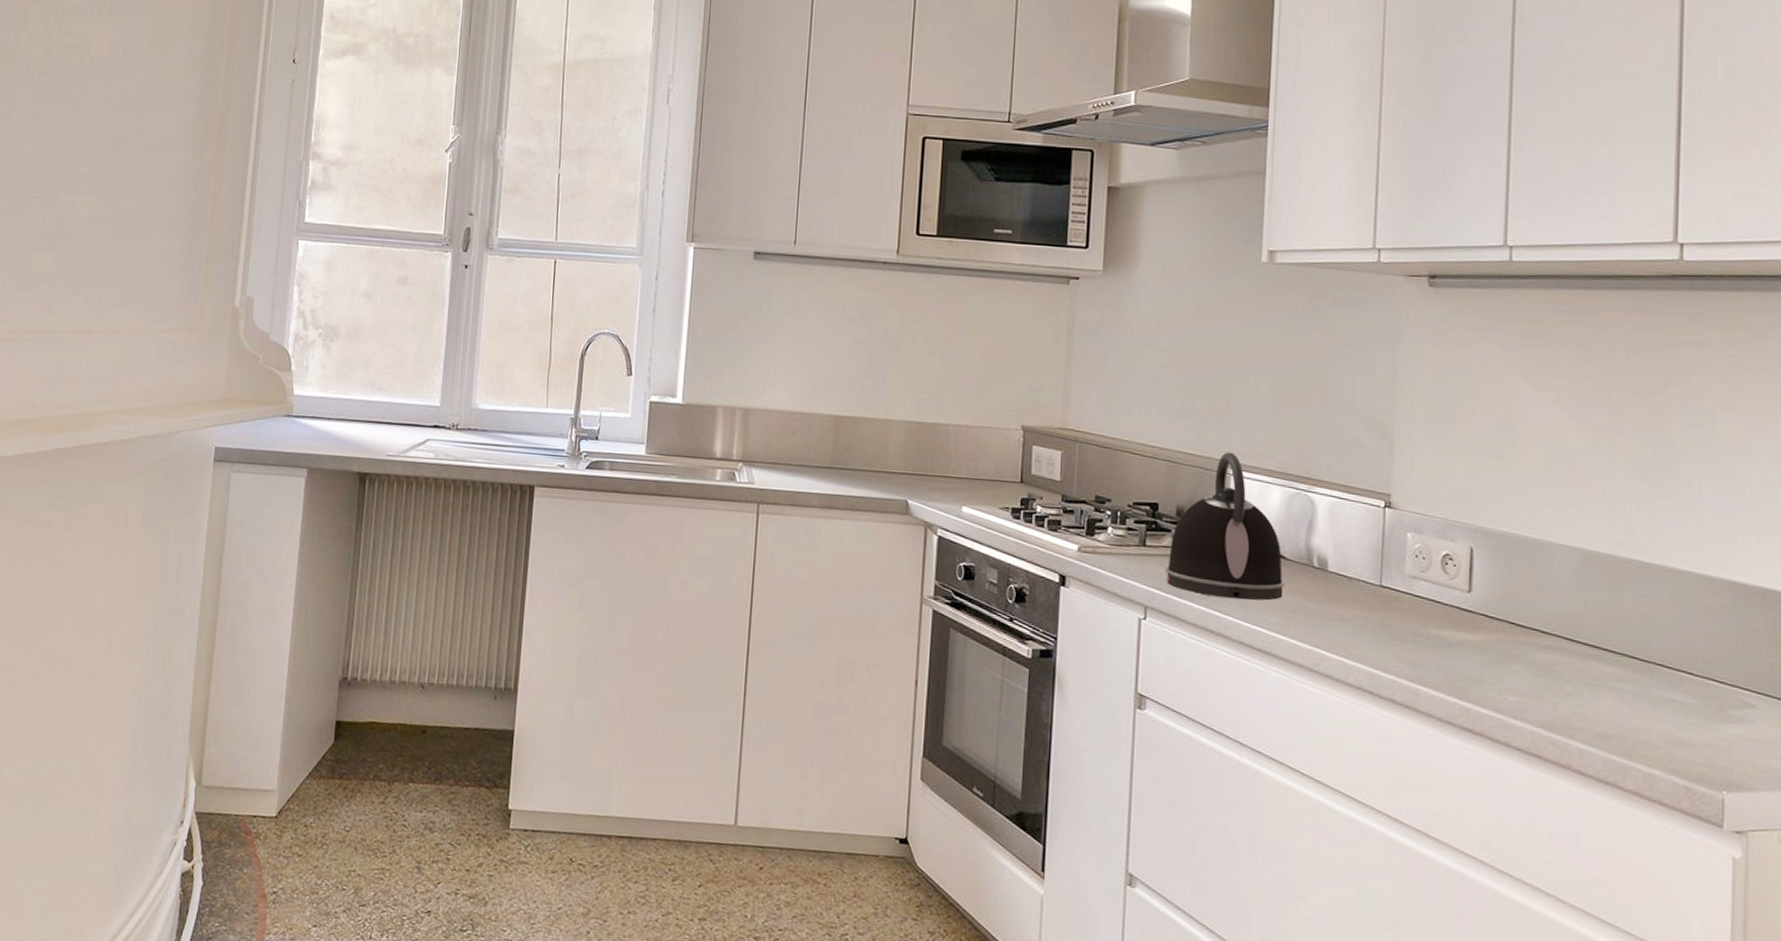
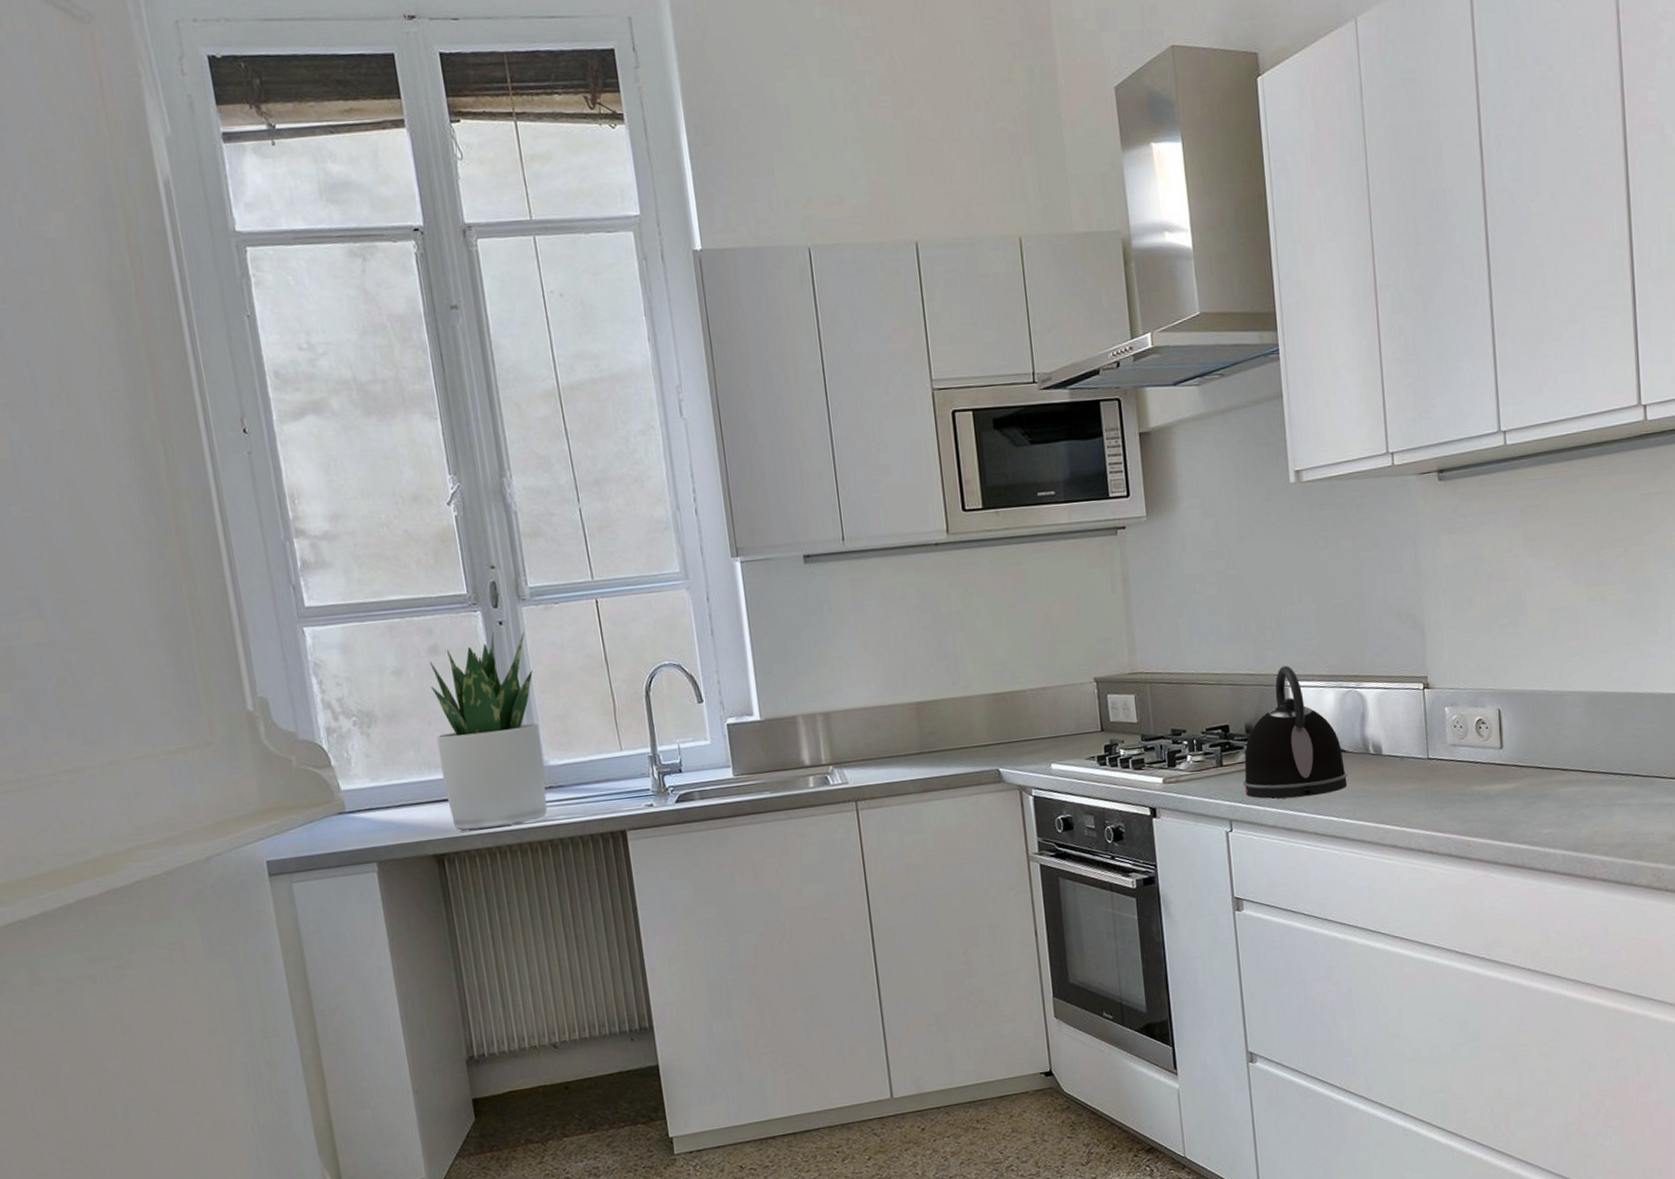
planter: none [381,274,486,459] -> present [429,632,548,830]

